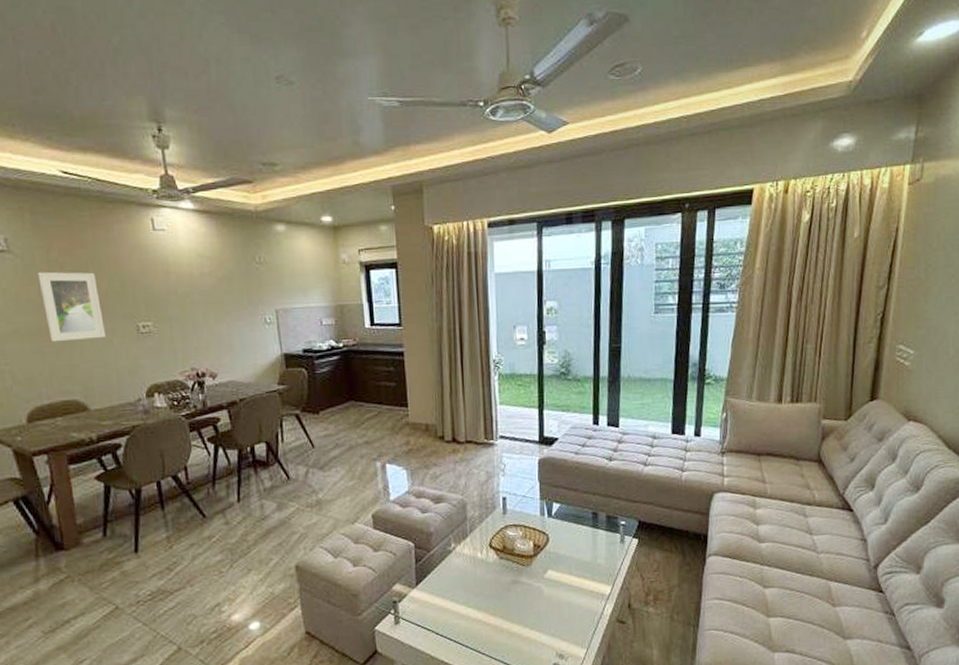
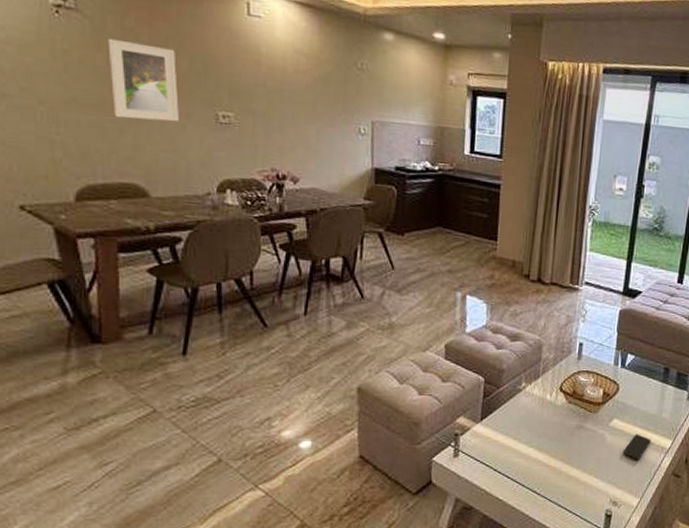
smartphone: none [562,583,589,609] -> present [622,434,651,459]

